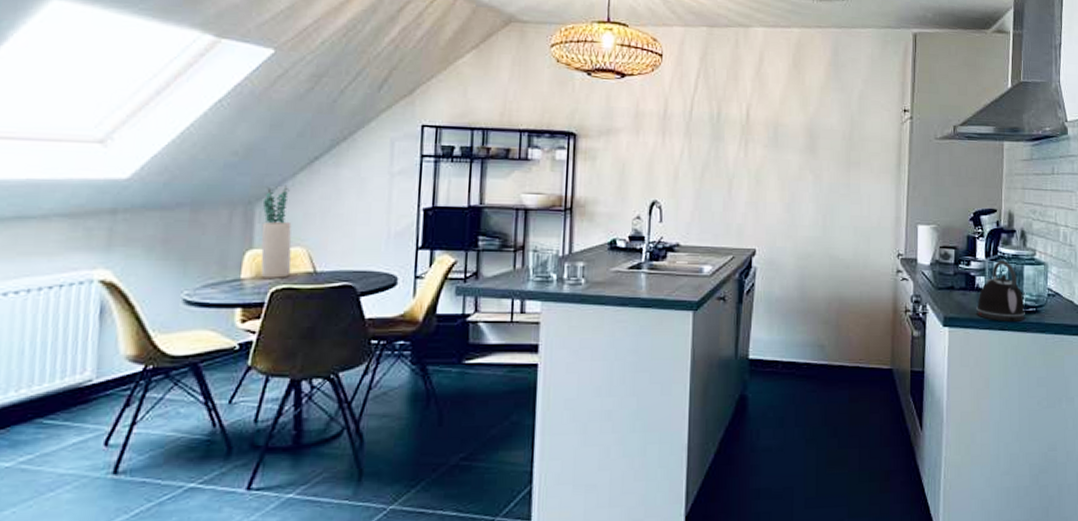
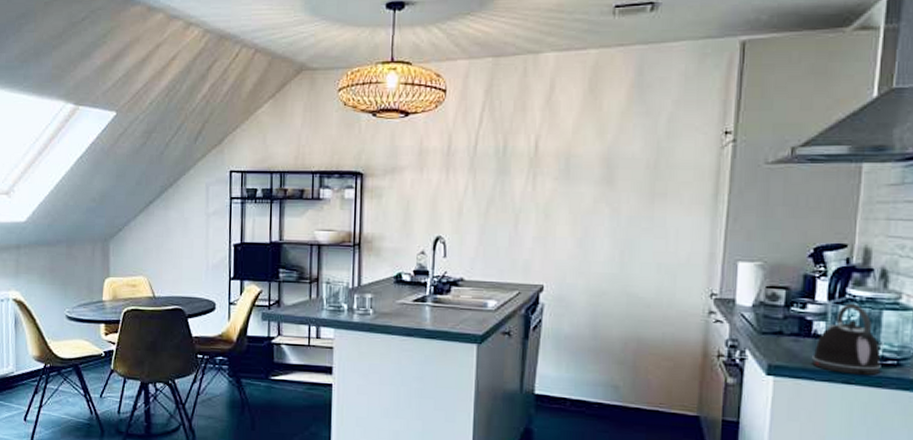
vase: present [261,185,292,280] -> none [115,225,137,302]

